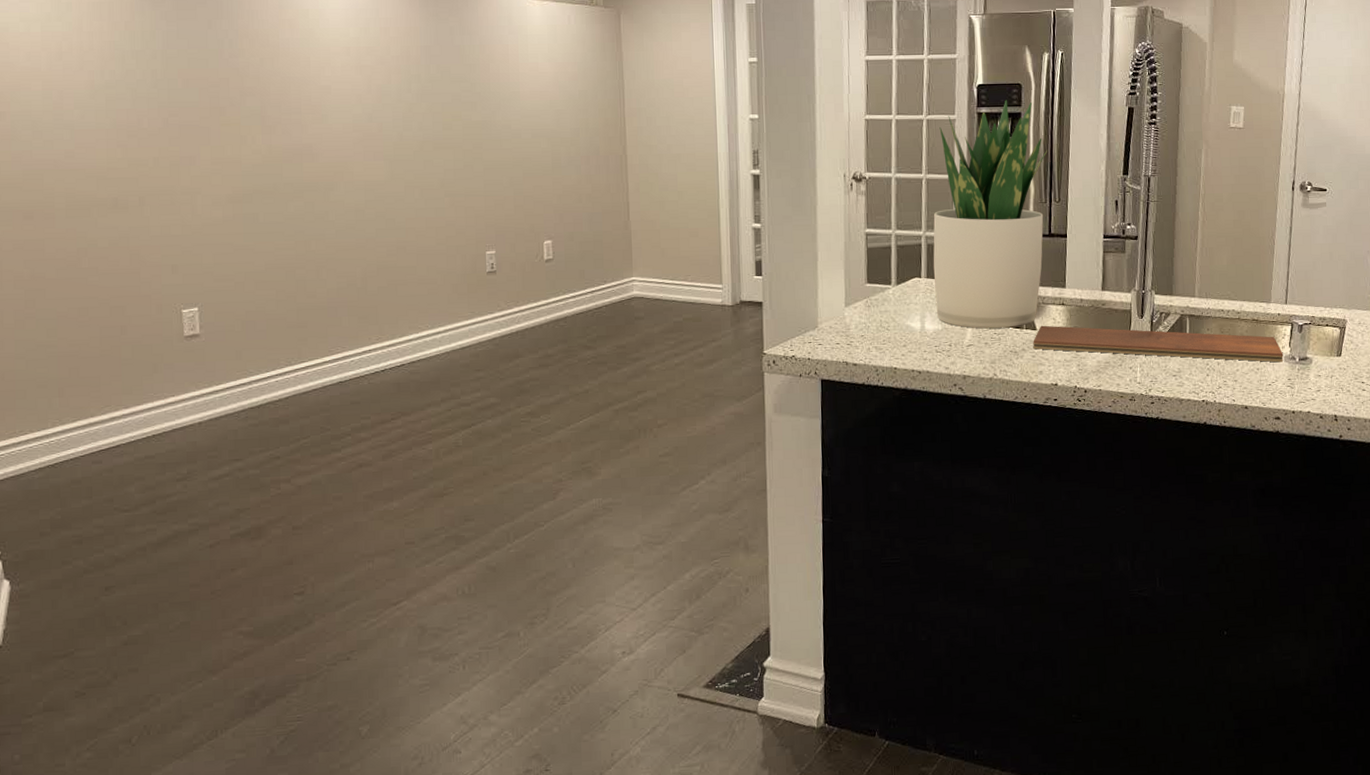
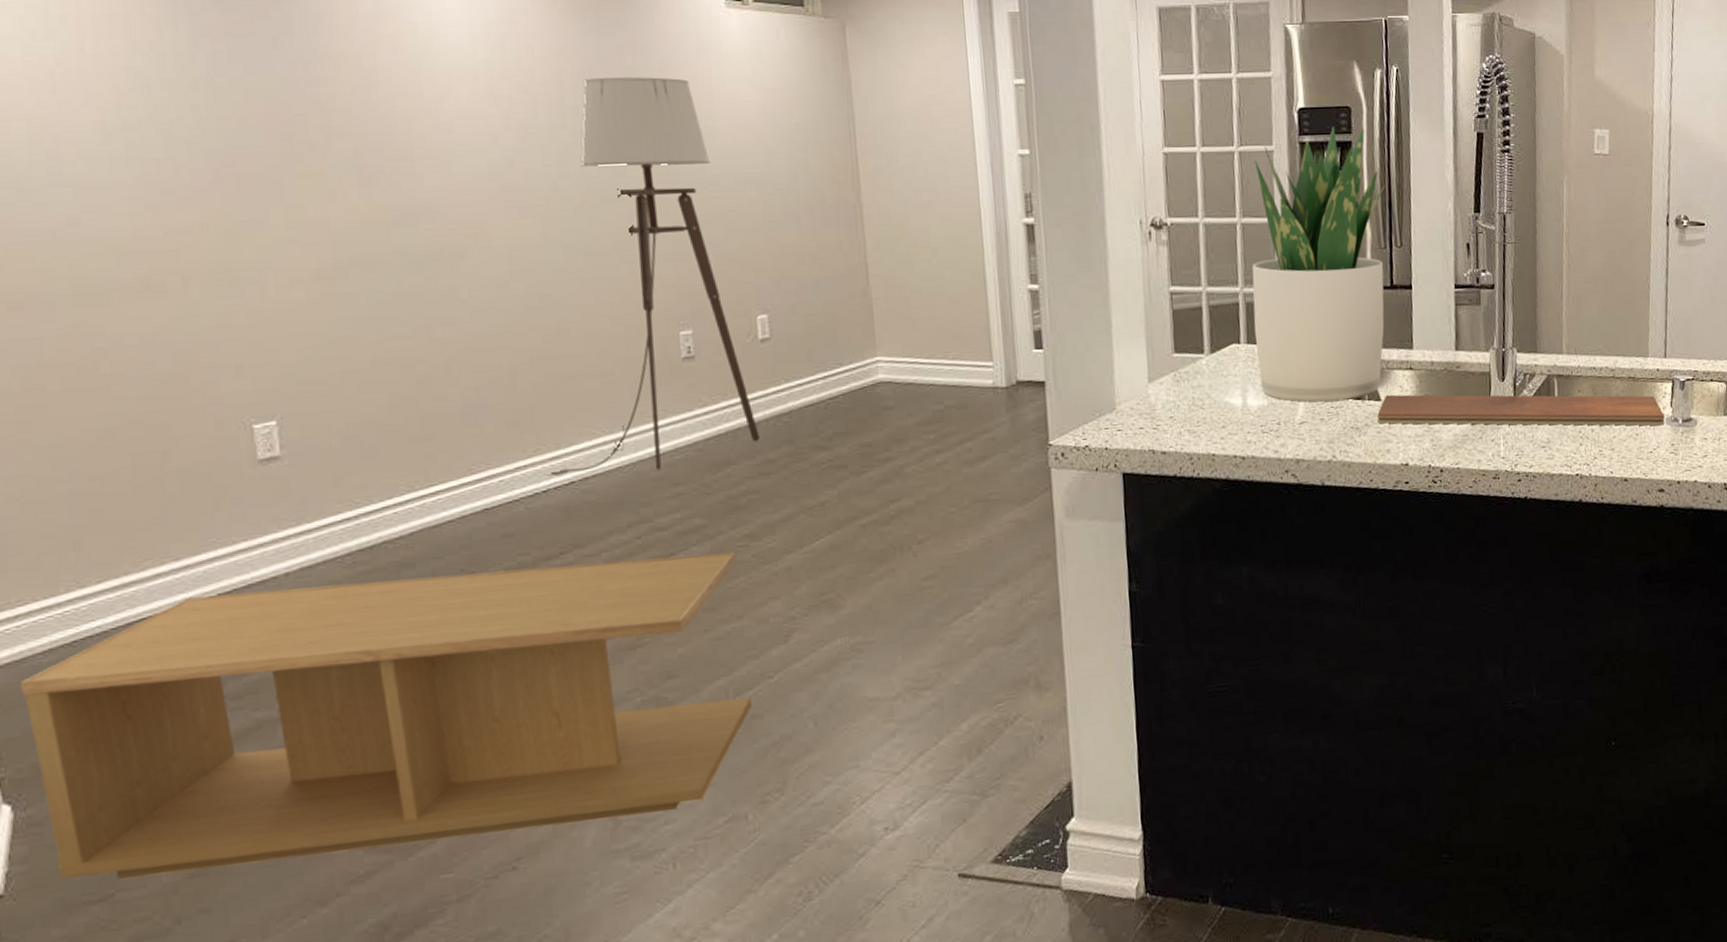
coffee table: none [20,425,526,641] -> present [21,552,752,880]
floor lamp: none [383,53,542,359] -> present [544,77,760,476]

